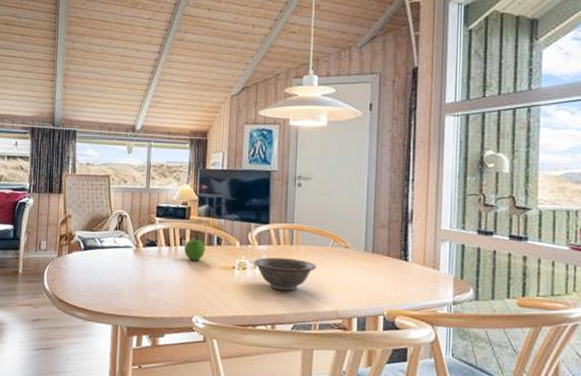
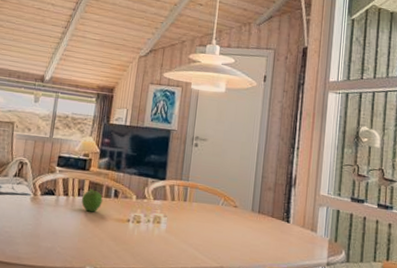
decorative bowl: present [253,257,317,291] -> none [147,212,207,246]

